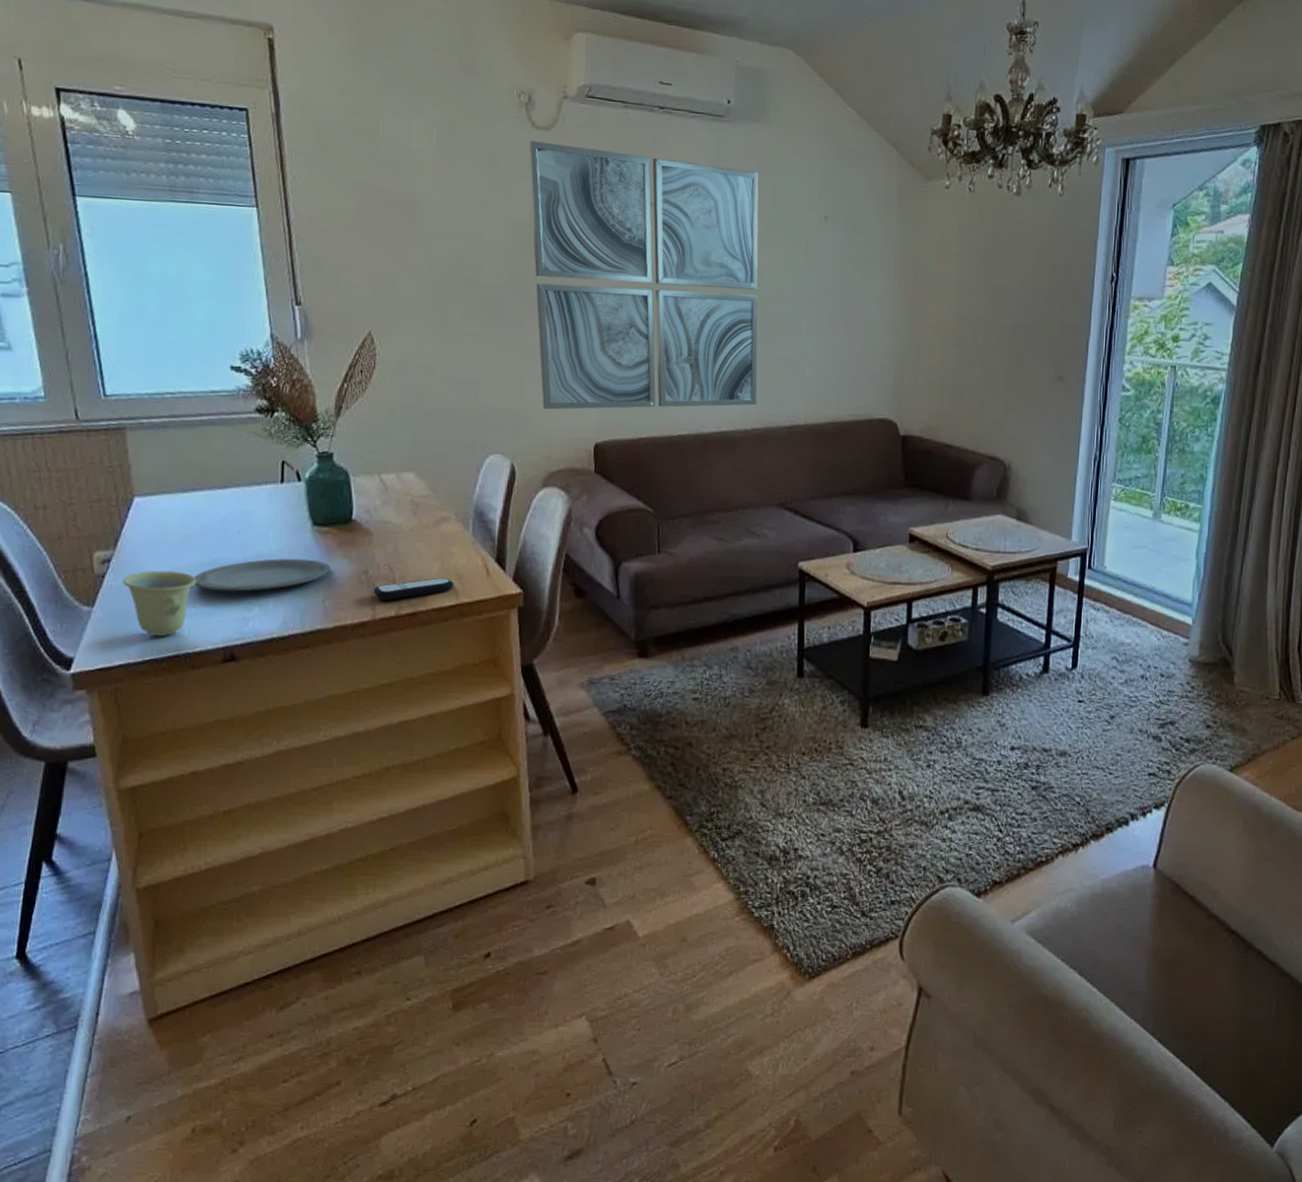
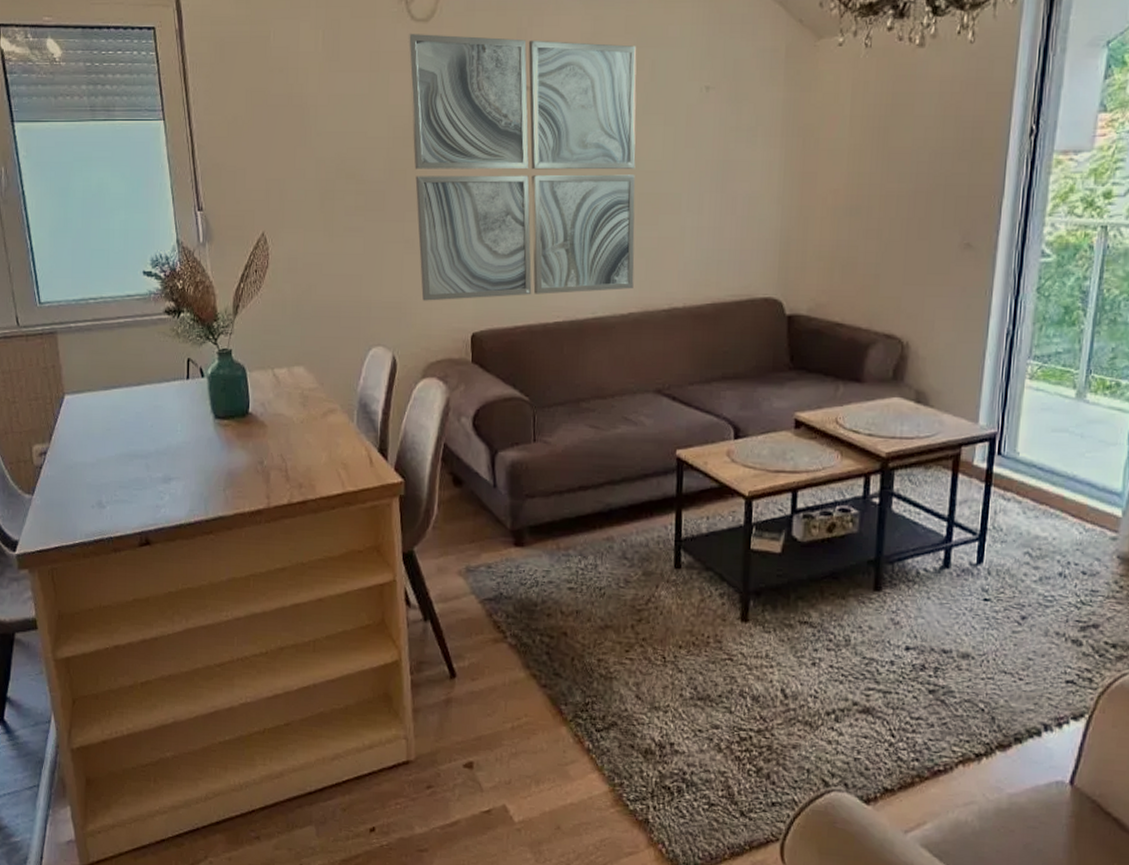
cup: present [123,570,197,636] -> none [57,462,117,522]
plate: present [194,558,331,592] -> none [114,449,231,481]
remote control: present [373,577,454,600] -> none [268,467,341,489]

